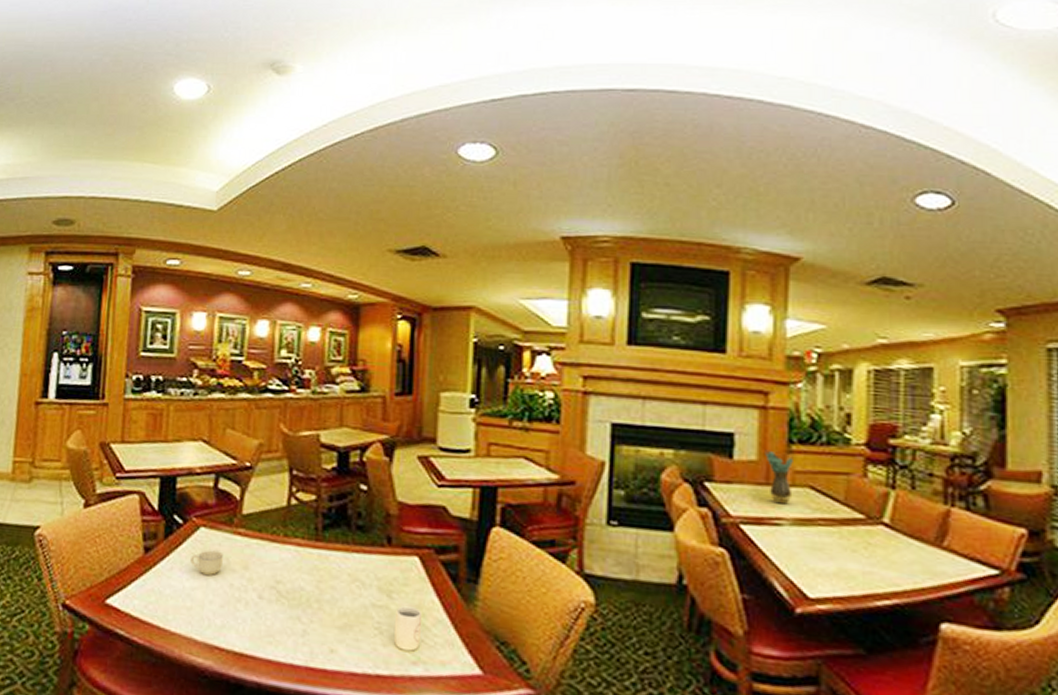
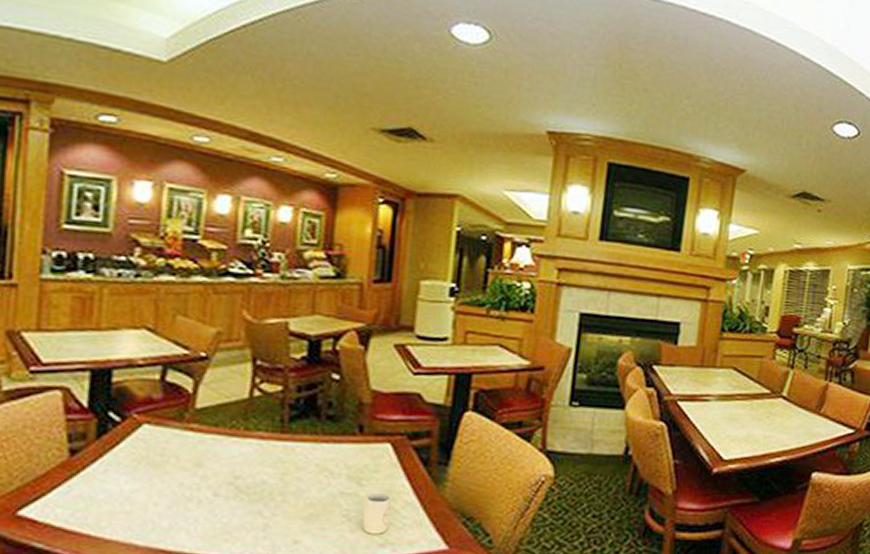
cup: present [190,550,223,576] -> none [130,448,171,477]
vase: present [765,449,793,505] -> none [702,337,723,383]

